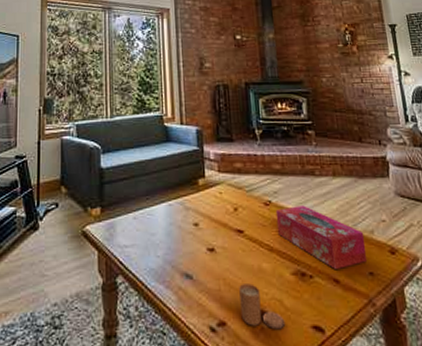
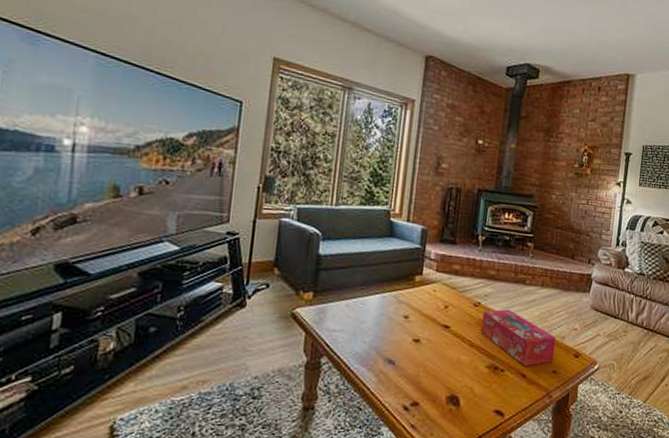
candle: present [239,283,286,330] -> none [434,372,472,412]

